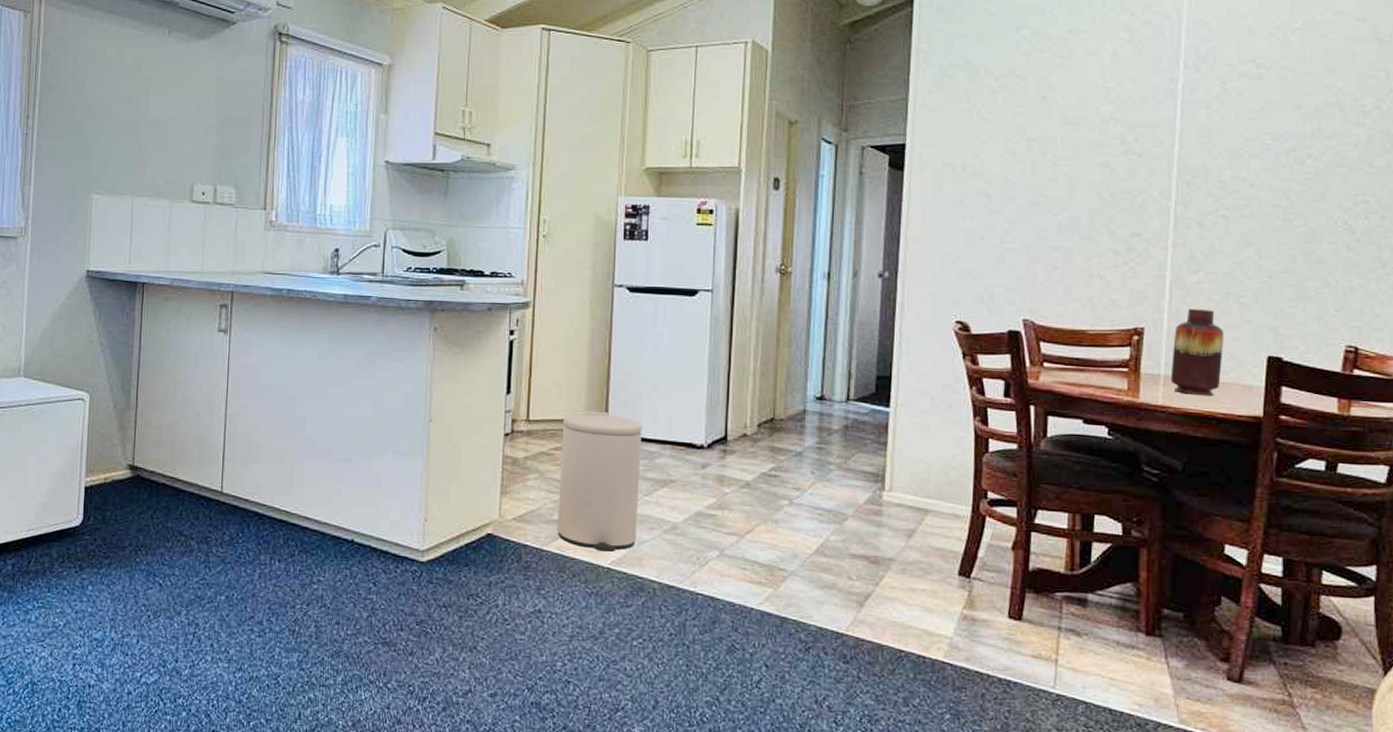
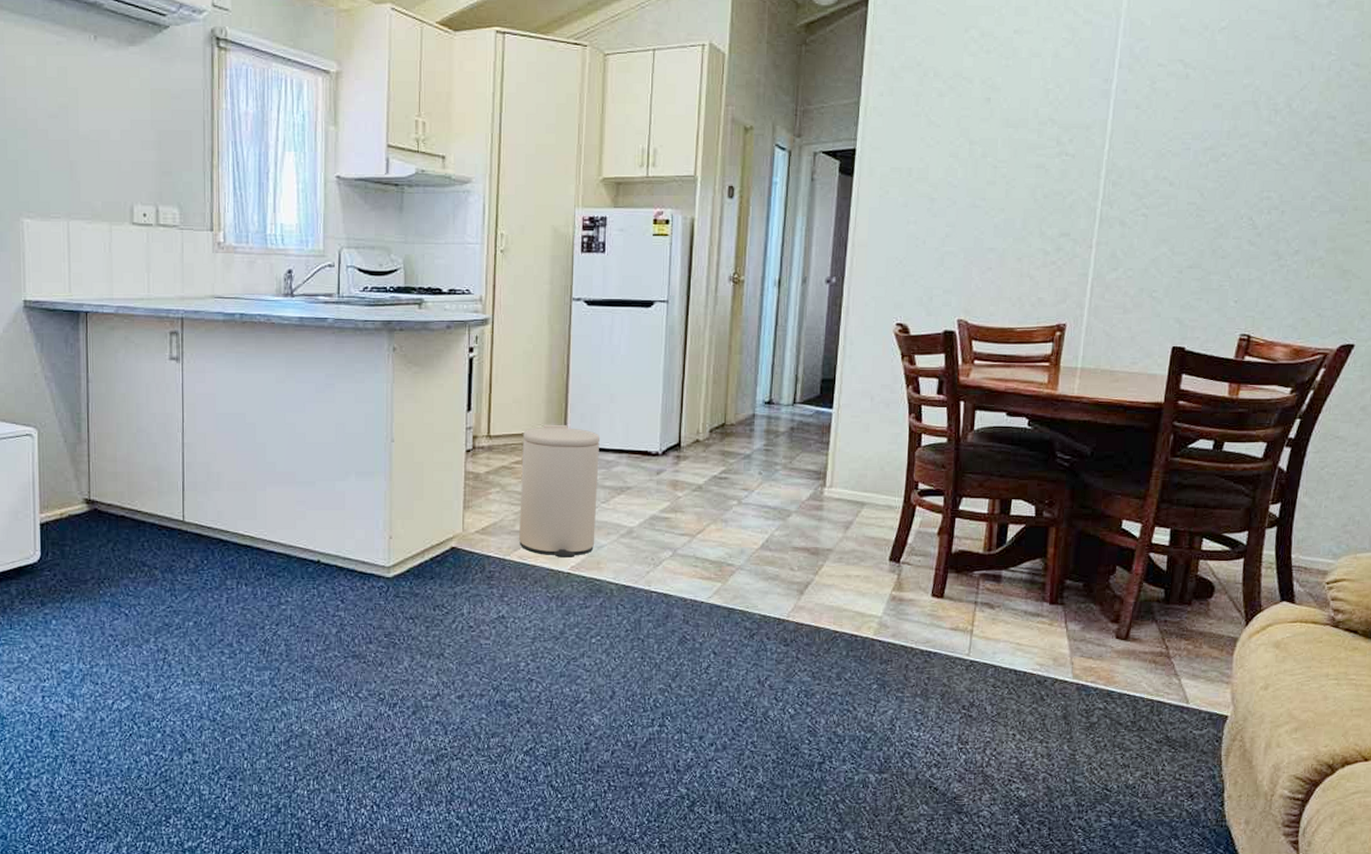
vase: present [1170,308,1224,397] -> none [1086,304,1136,386]

